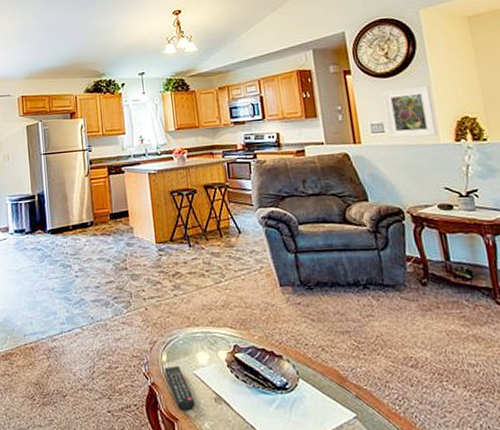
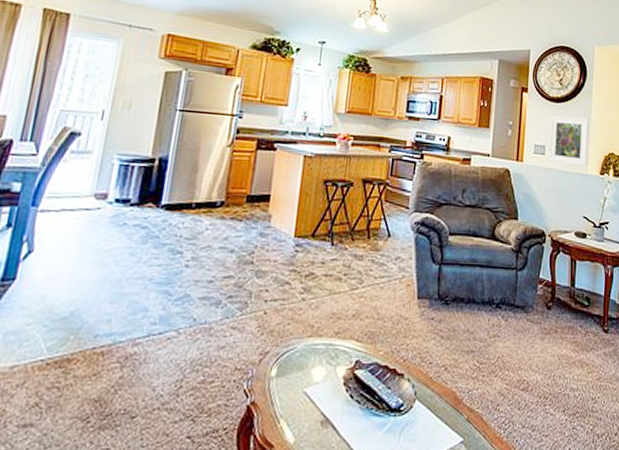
remote control: present [164,365,195,411] -> none [270,381,298,437]

